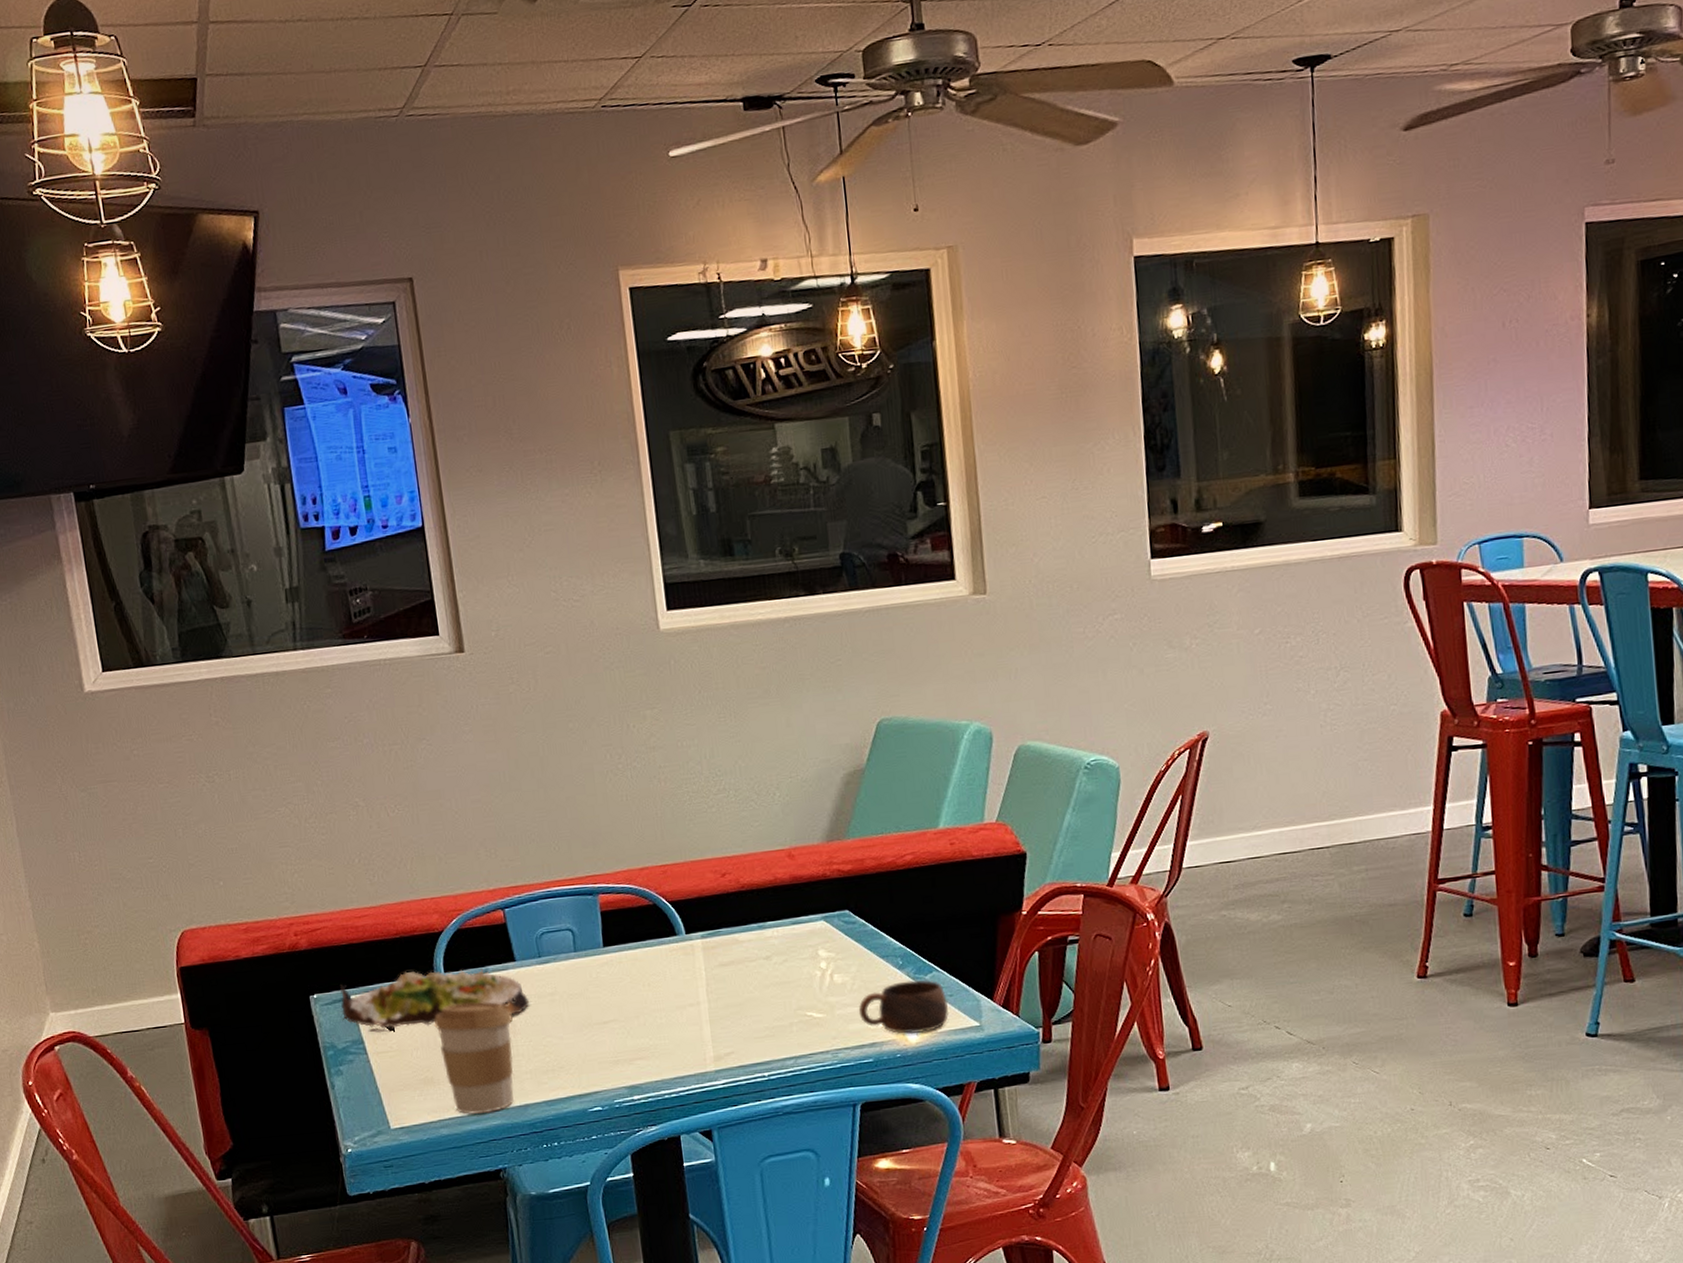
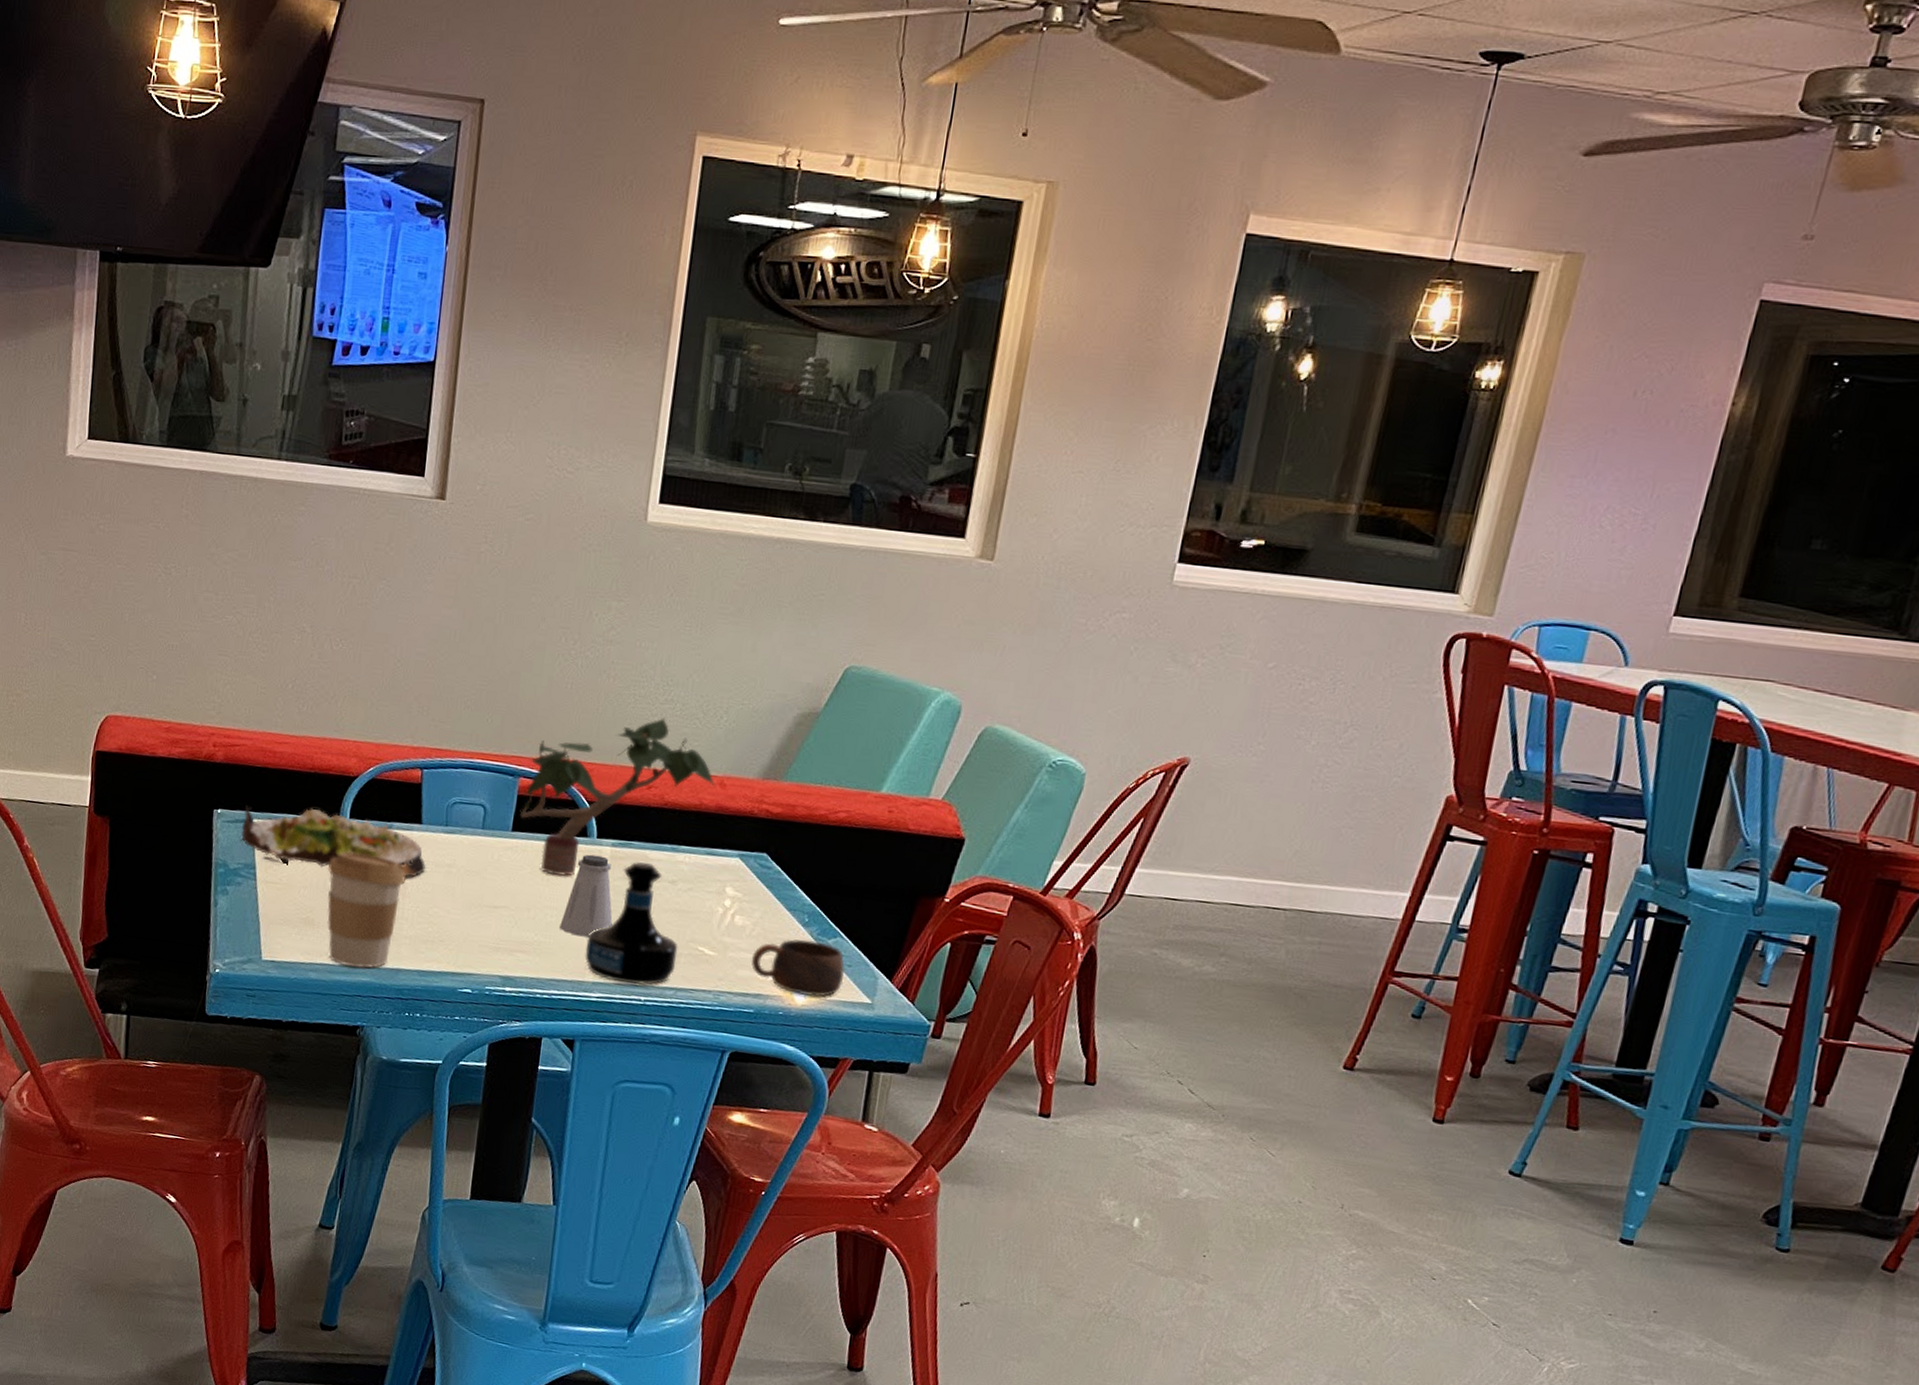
potted plant: none [603,807,786,979] -> present [519,717,717,877]
saltshaker: none [671,949,720,1031] -> present [560,854,613,938]
tequila bottle: none [699,945,790,1065] -> present [585,862,678,985]

